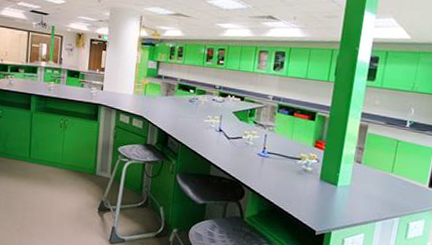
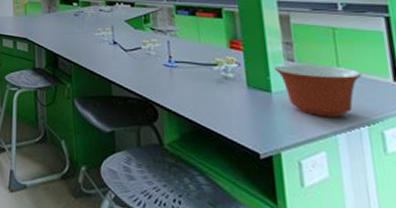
mixing bowl: none [344,165,408,210] -> present [274,65,362,117]

